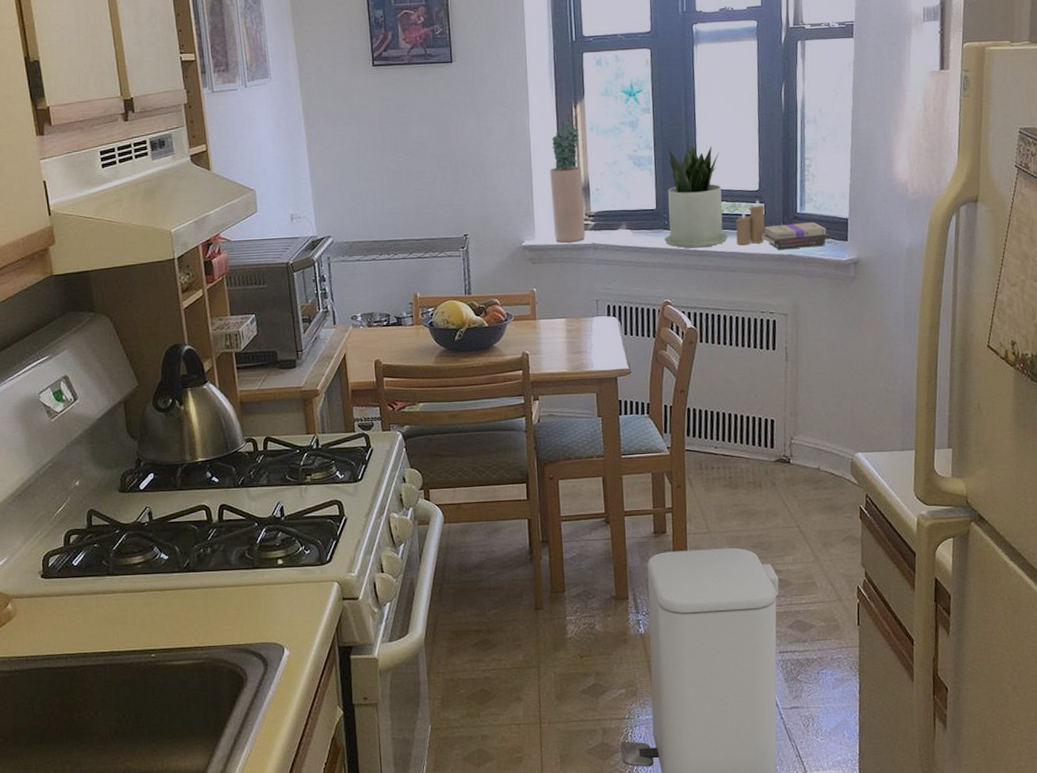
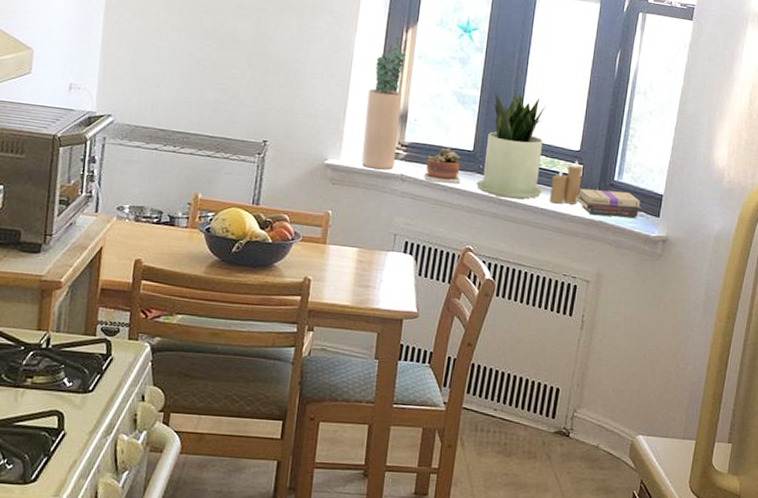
succulent plant: none [614,210,649,246] -> present [424,148,461,184]

